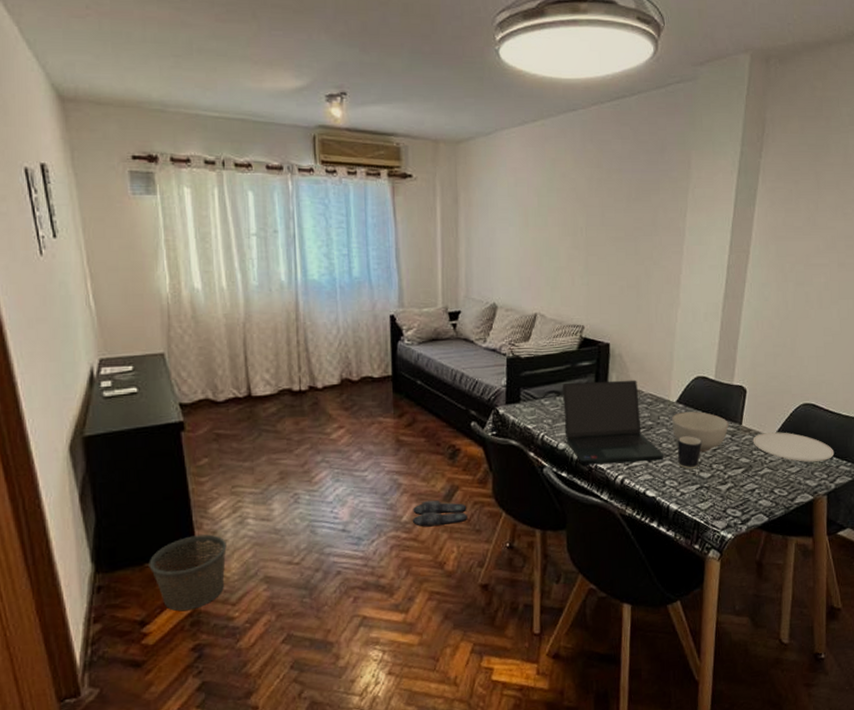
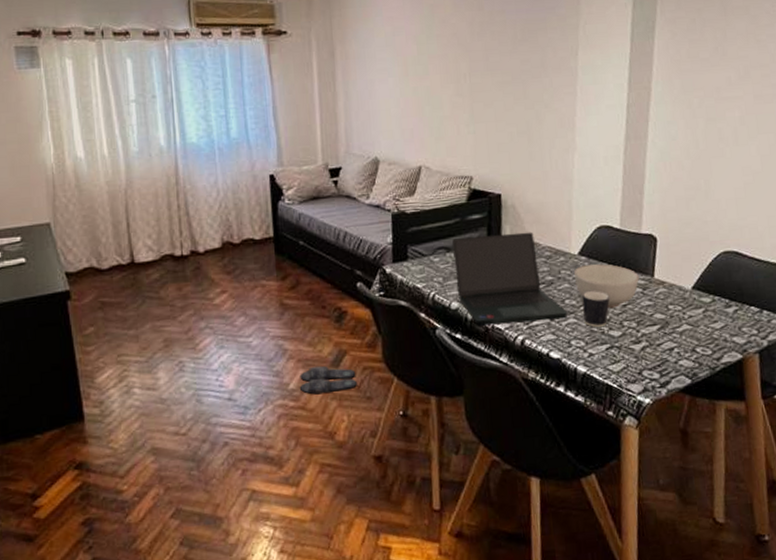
basket: present [149,534,227,612] -> none [39,404,114,485]
plate: present [752,432,835,463] -> none [667,283,765,317]

